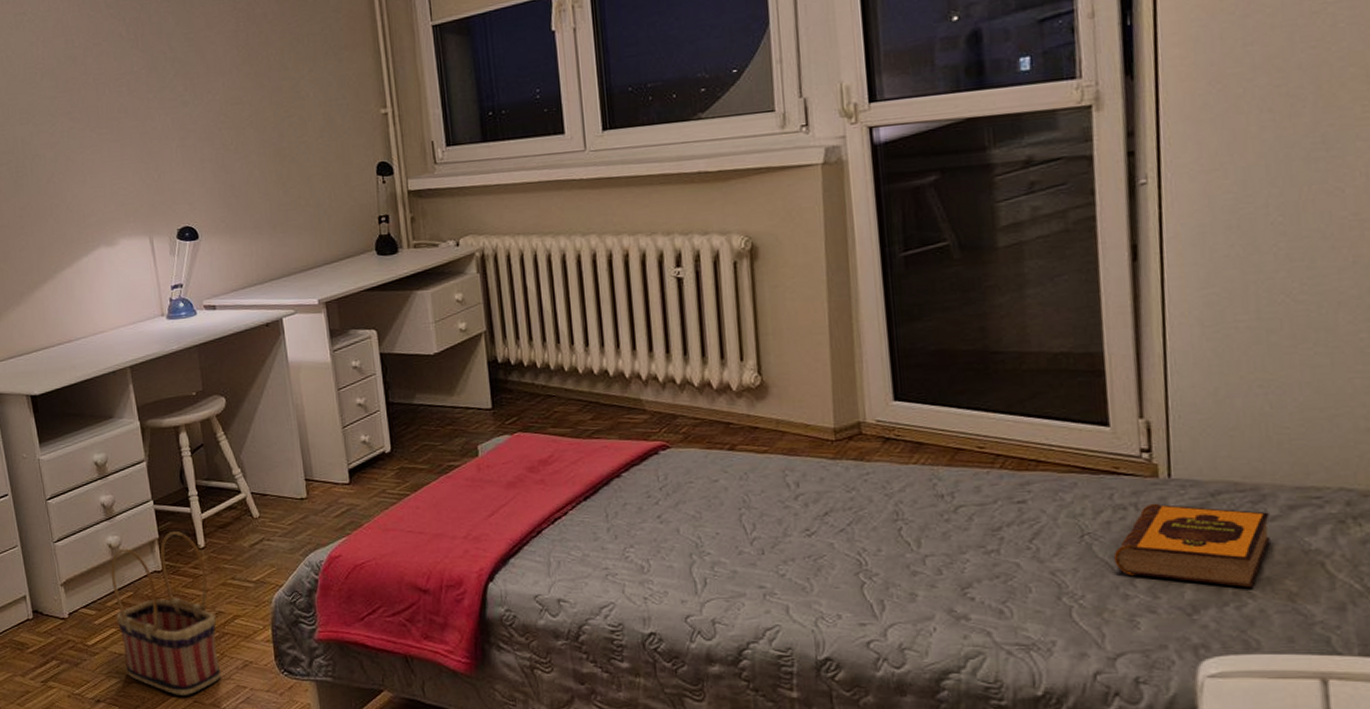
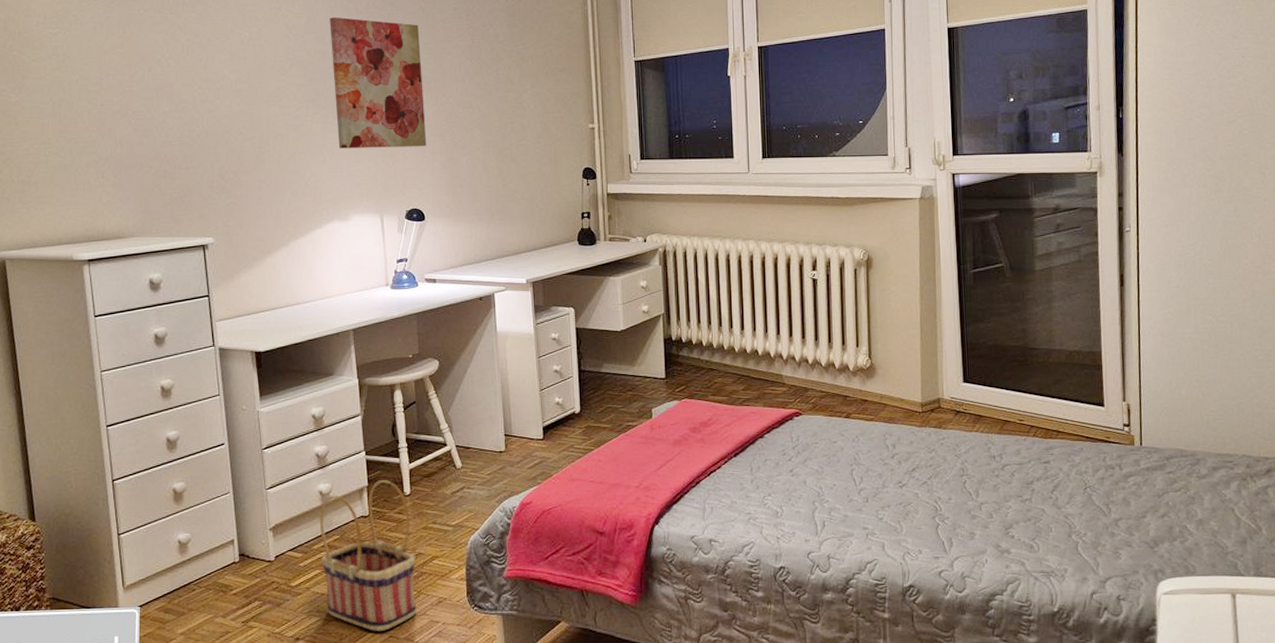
wall art: none [78,12,195,165] -> present [330,16,427,148]
hardback book: present [1113,503,1270,587] -> none [1105,464,1202,527]

